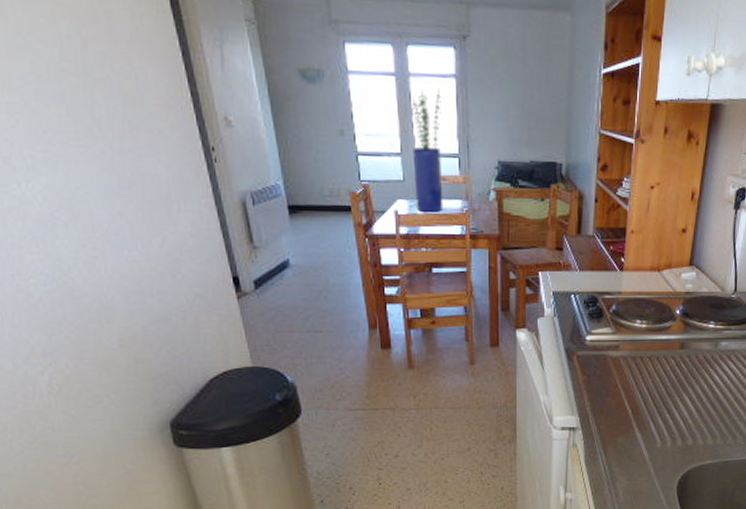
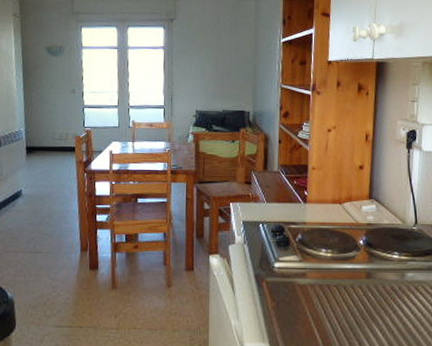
vase: present [411,88,444,212] -> none [127,57,152,152]

